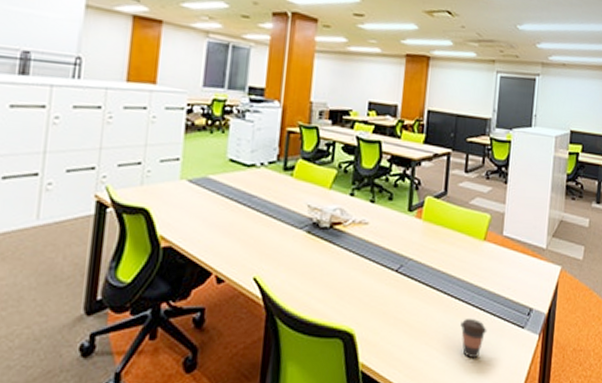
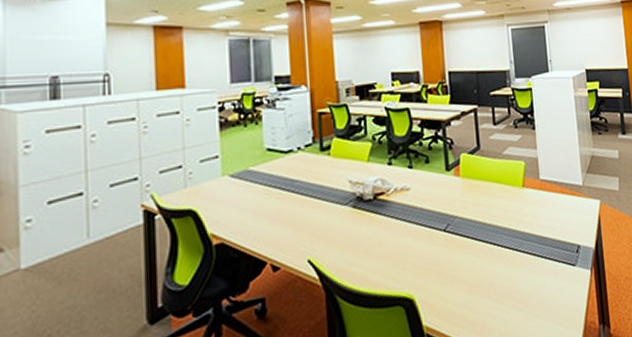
coffee cup: present [460,319,487,358] -> none [514,264,541,303]

